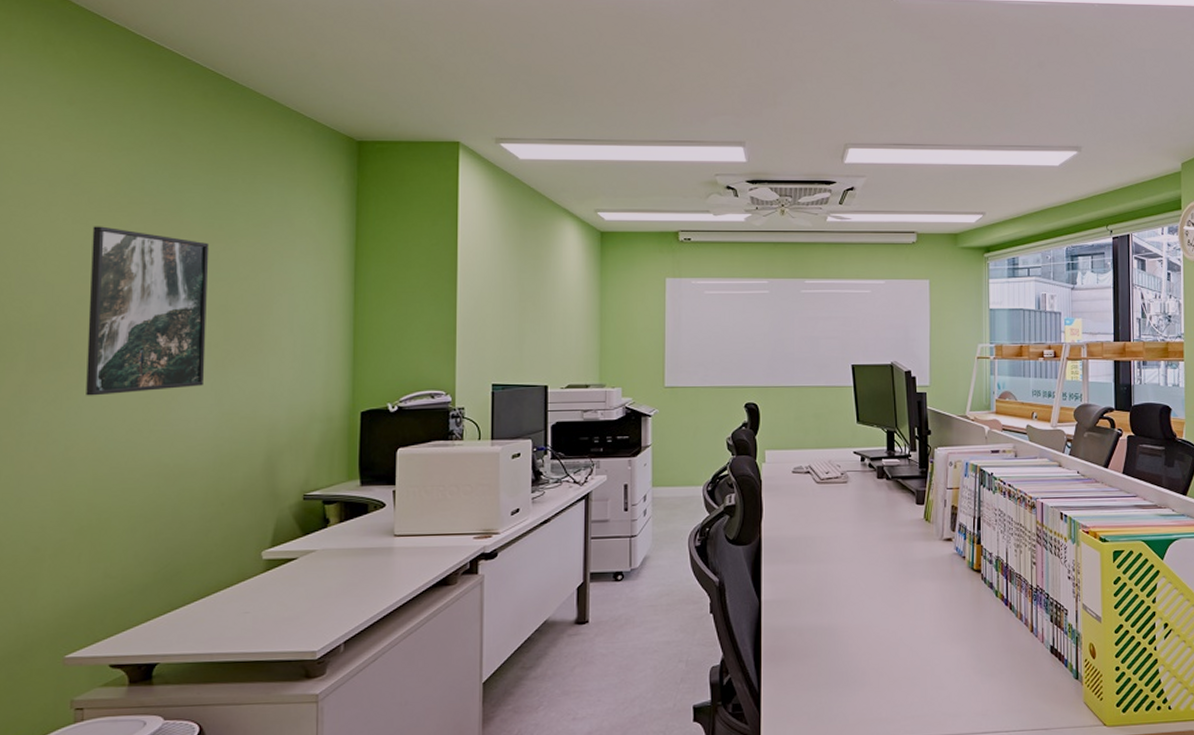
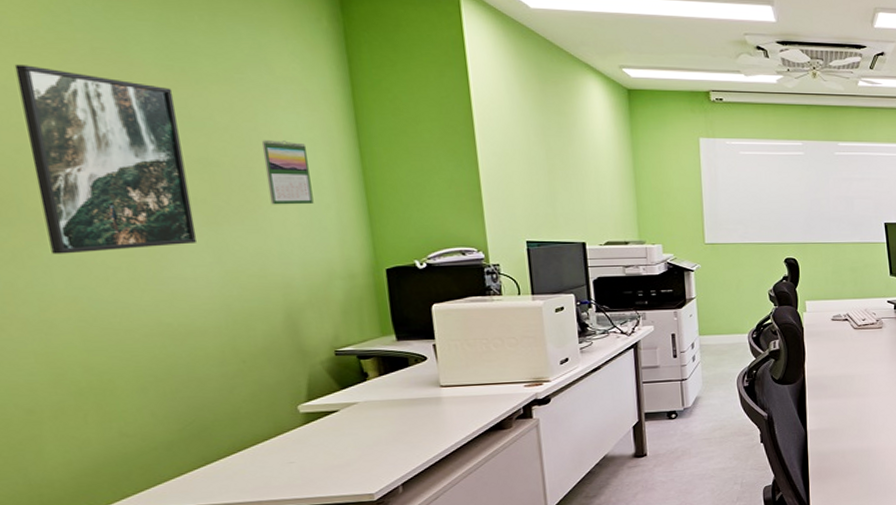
calendar: none [271,288,310,349] -> present [261,140,314,205]

